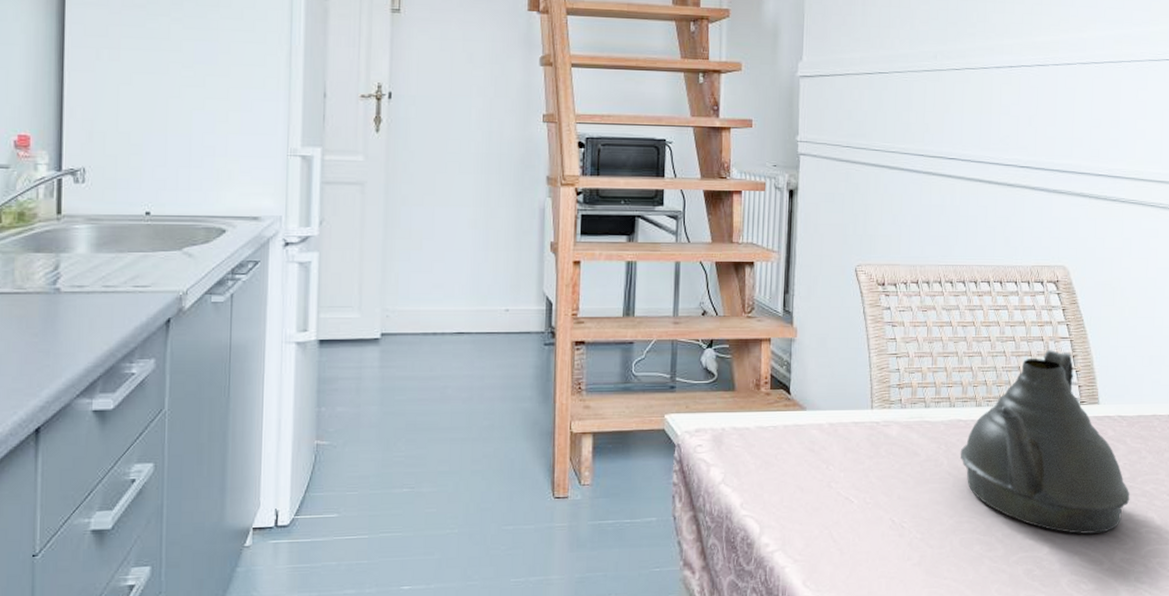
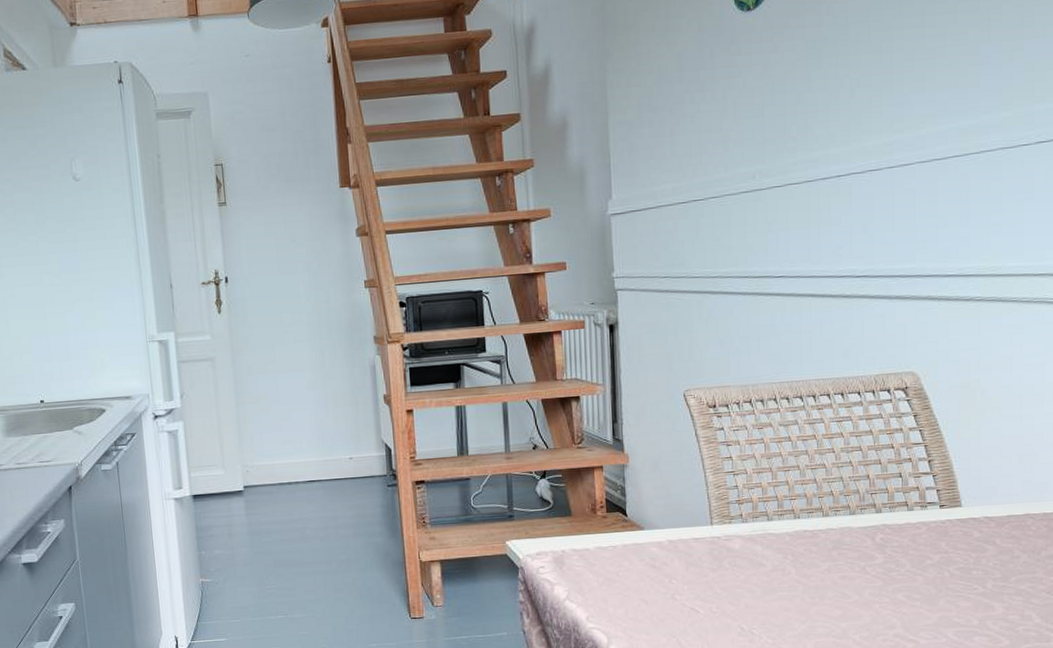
teapot: present [960,350,1130,534] -> none [808,456,1003,634]

